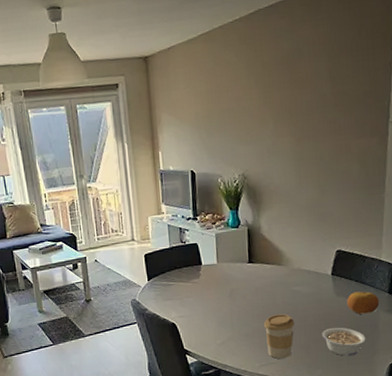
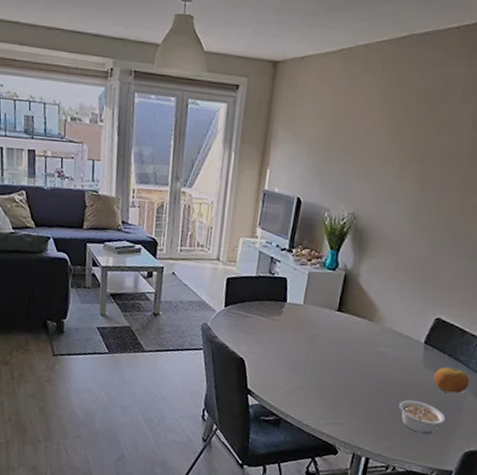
coffee cup: present [264,314,295,359] -> none [336,372,373,422]

